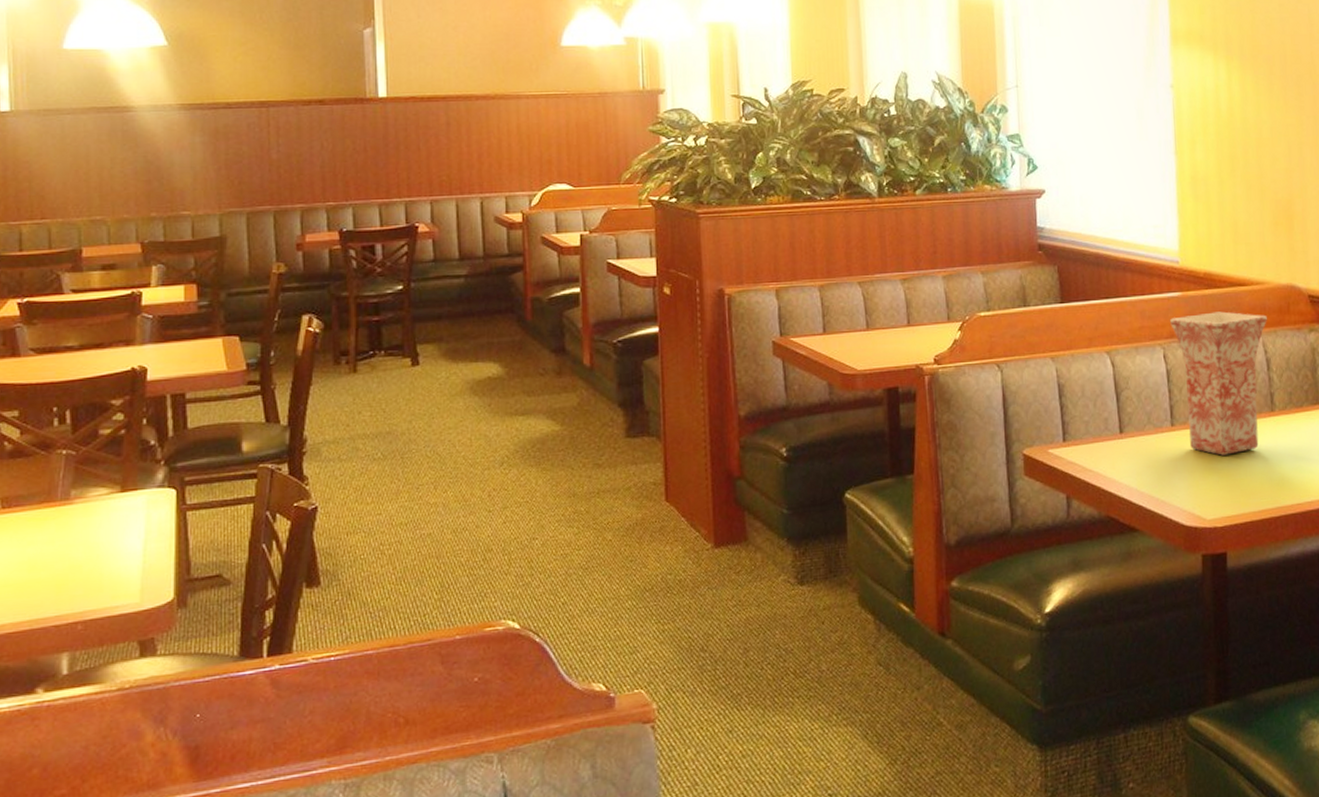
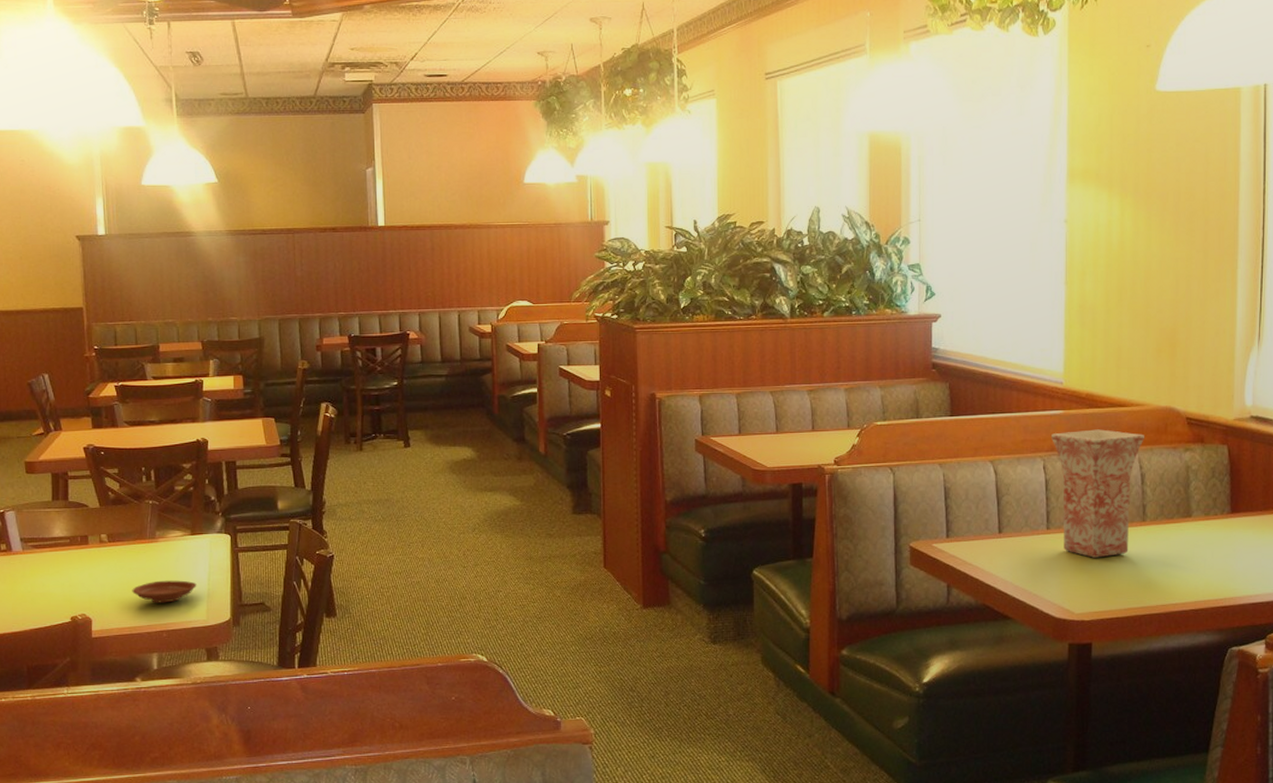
plate: none [34,552,127,586] -> present [132,580,197,603]

